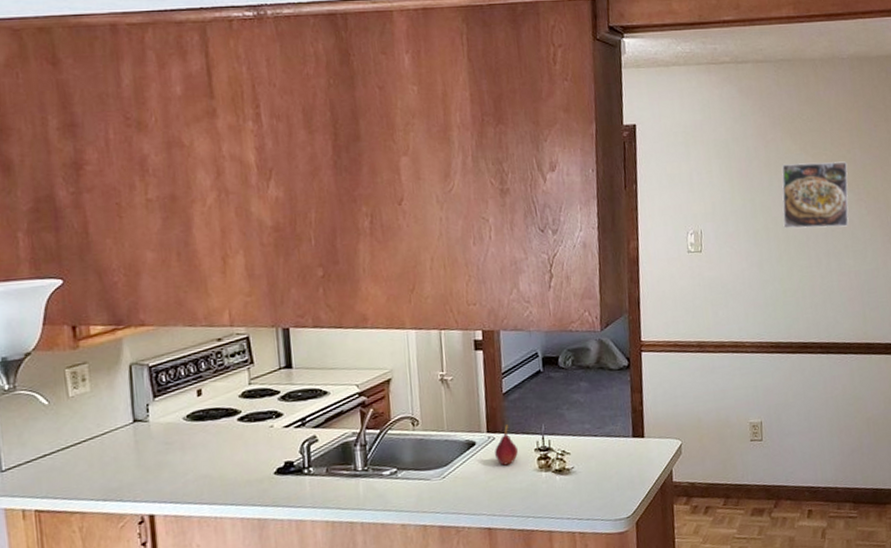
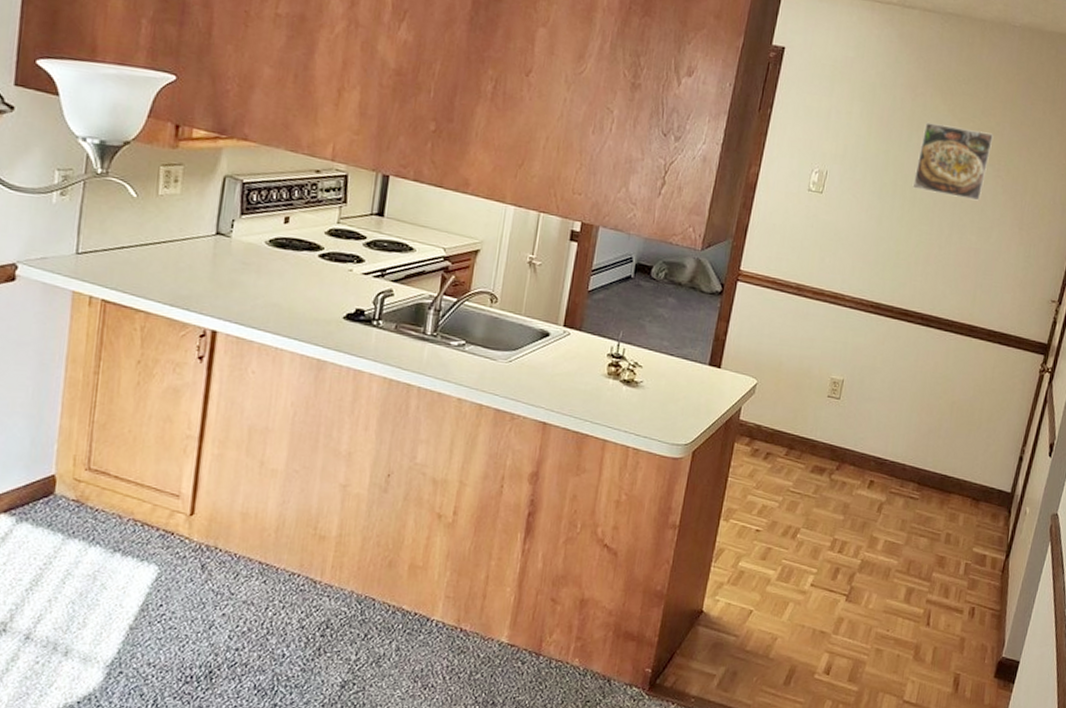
fruit: present [495,424,518,466] -> none [566,323,591,364]

